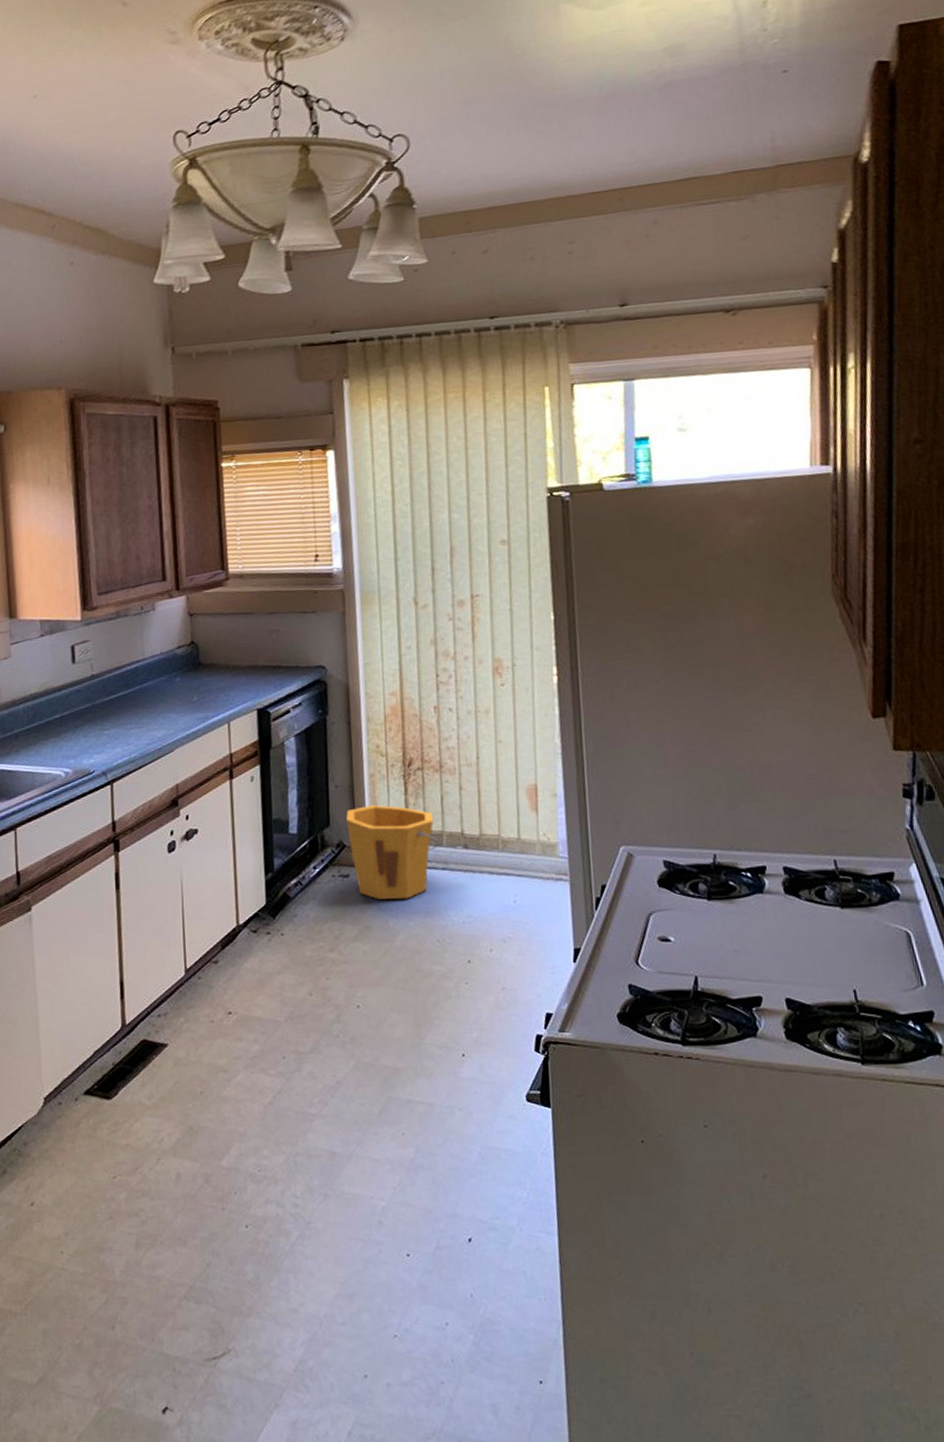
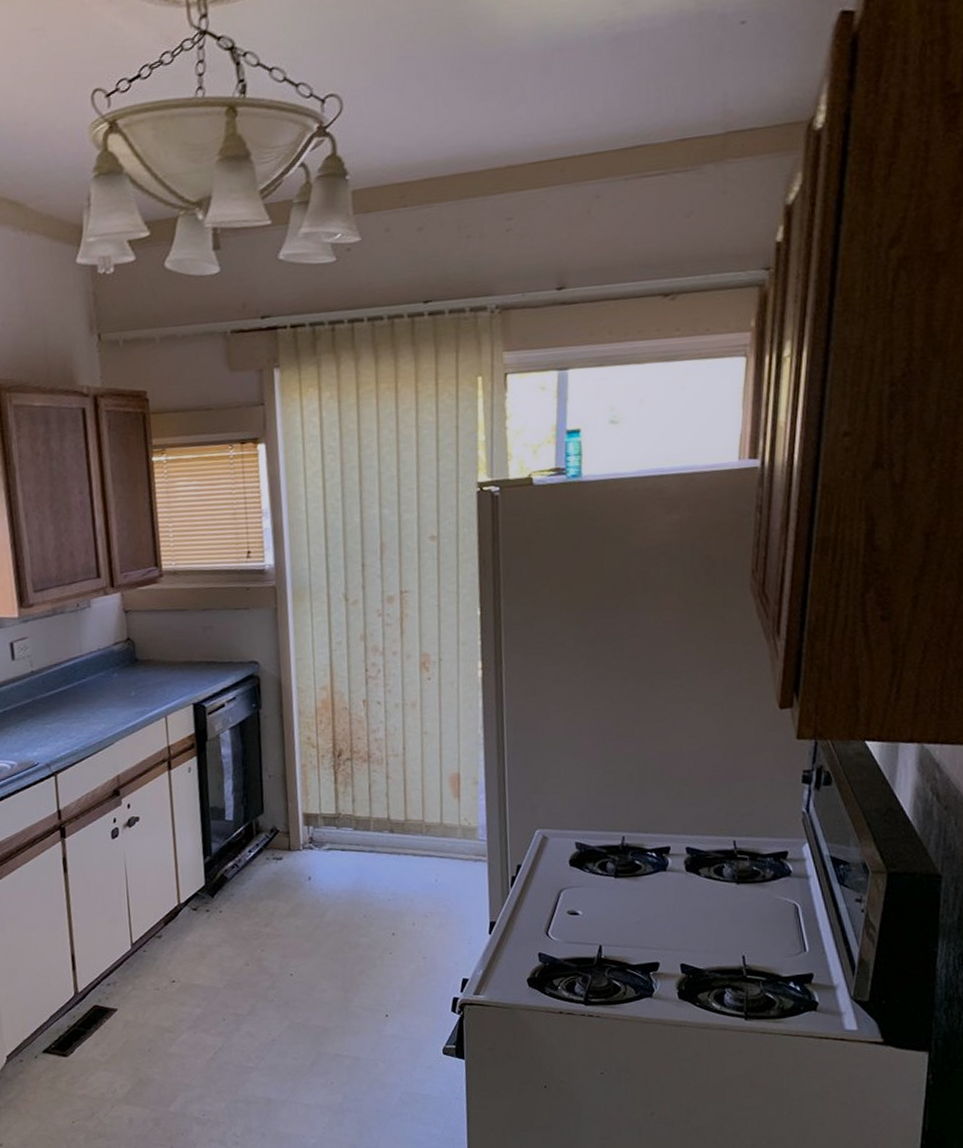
bucket: present [346,804,439,900] -> none [279,793,367,880]

